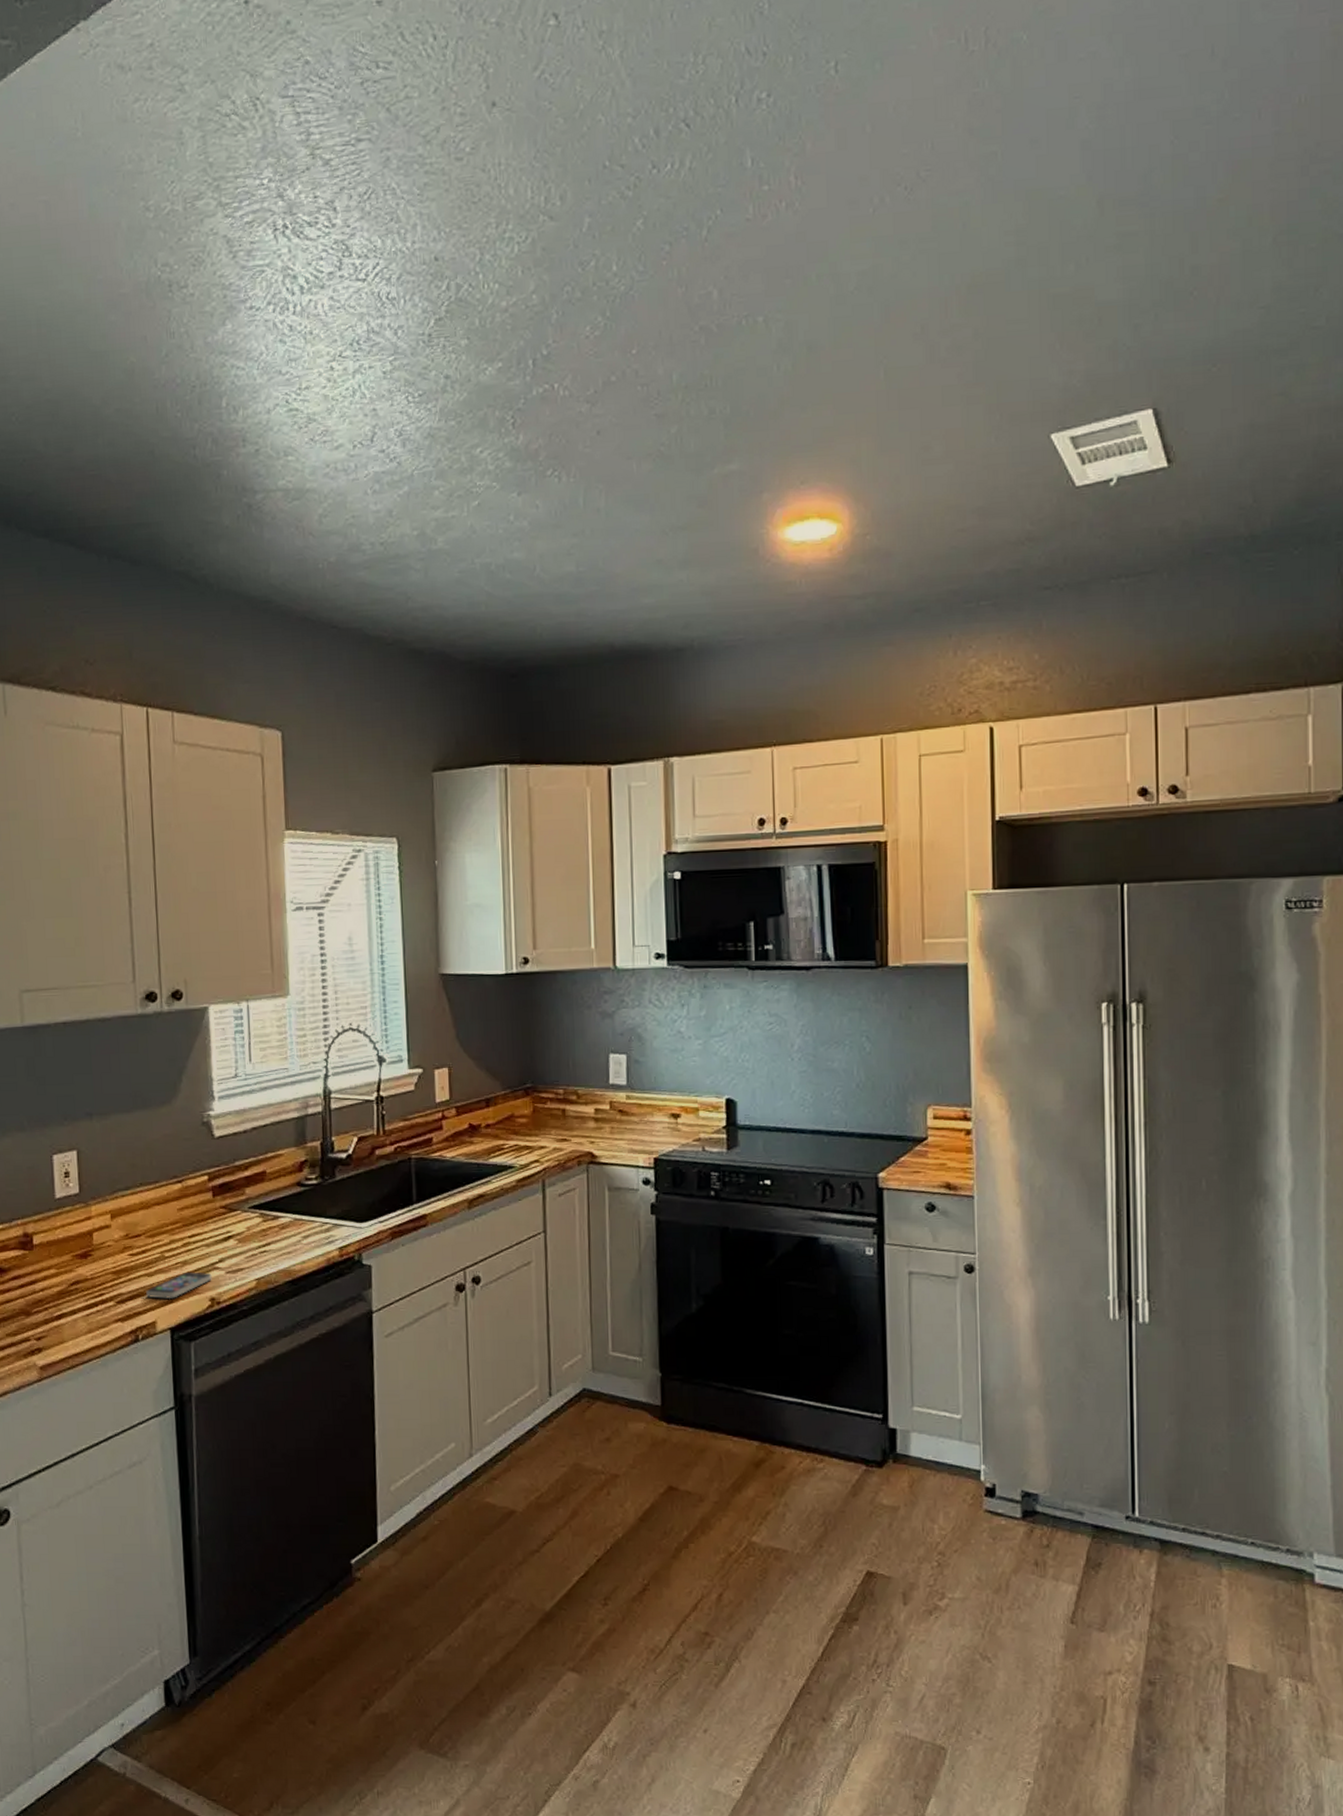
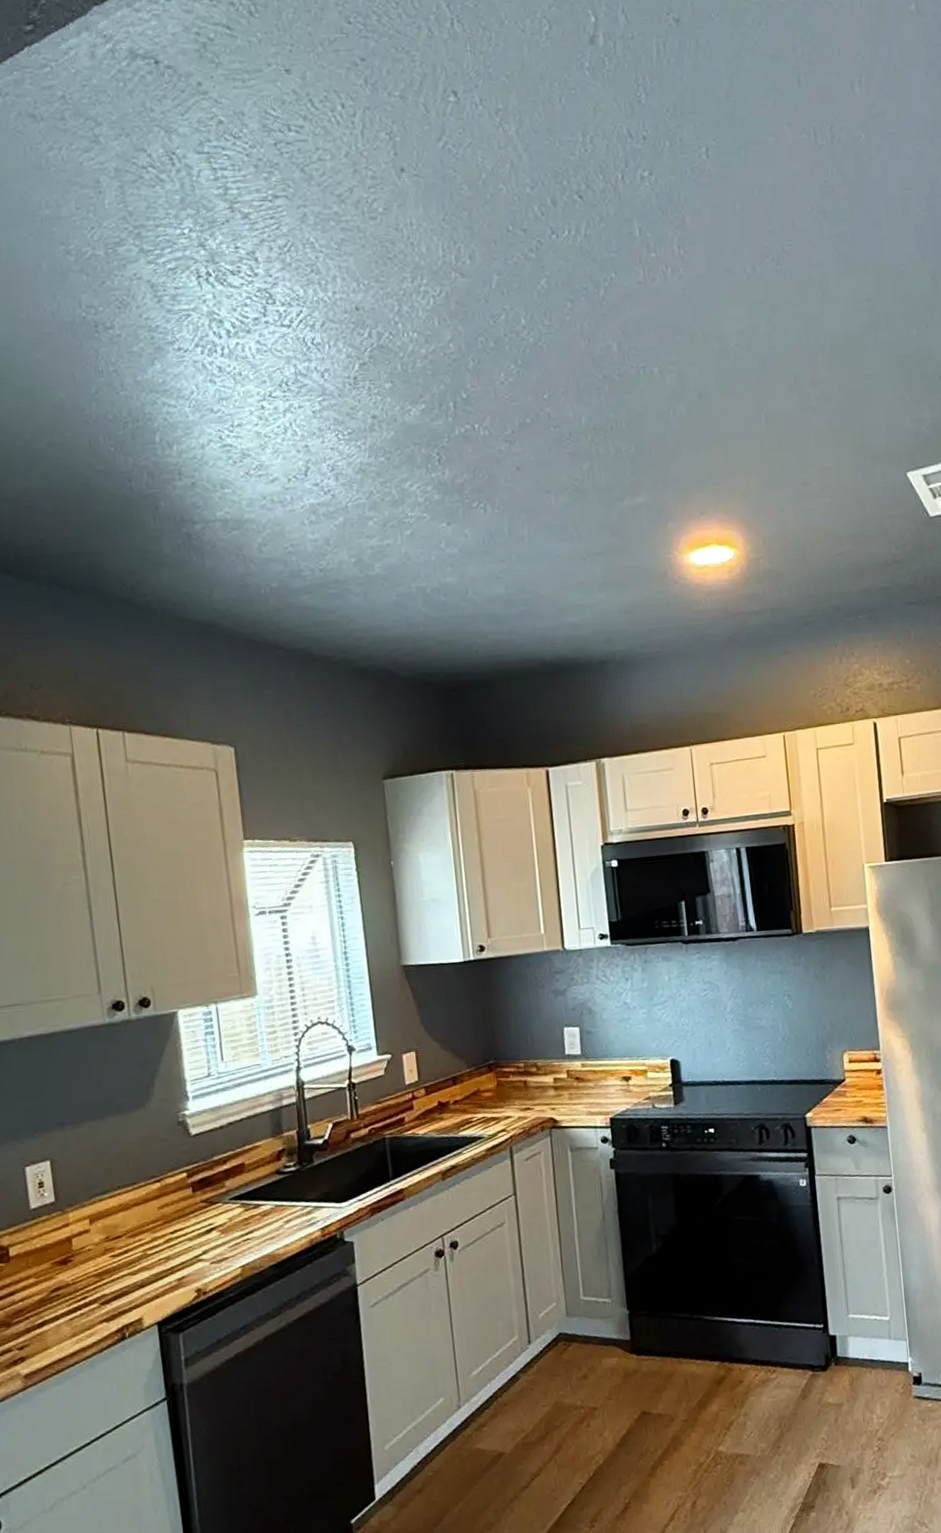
smartphone: present [146,1271,212,1300] -> none [130,1265,197,1296]

